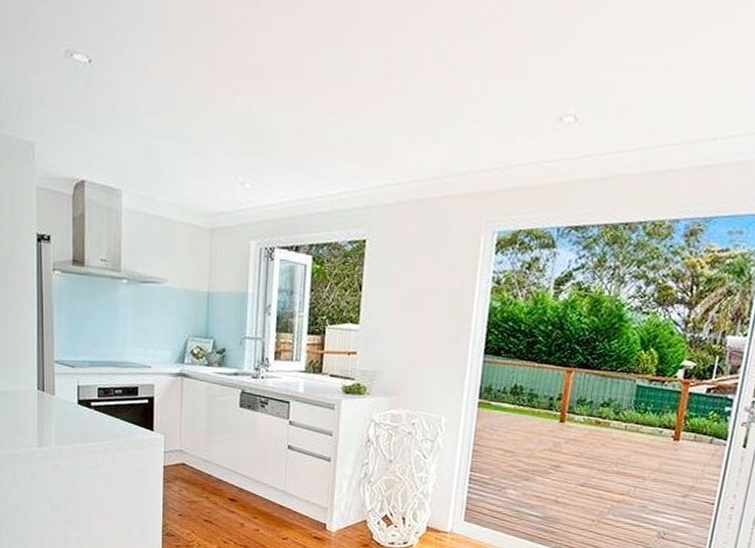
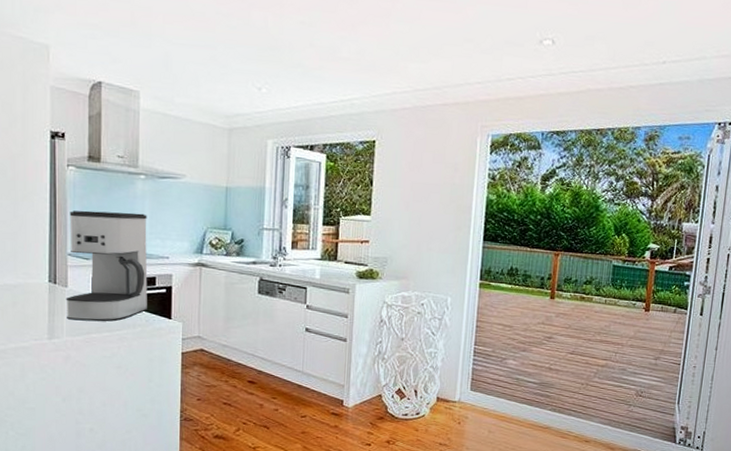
coffee maker: none [53,316,130,431] -> present [66,210,148,322]

